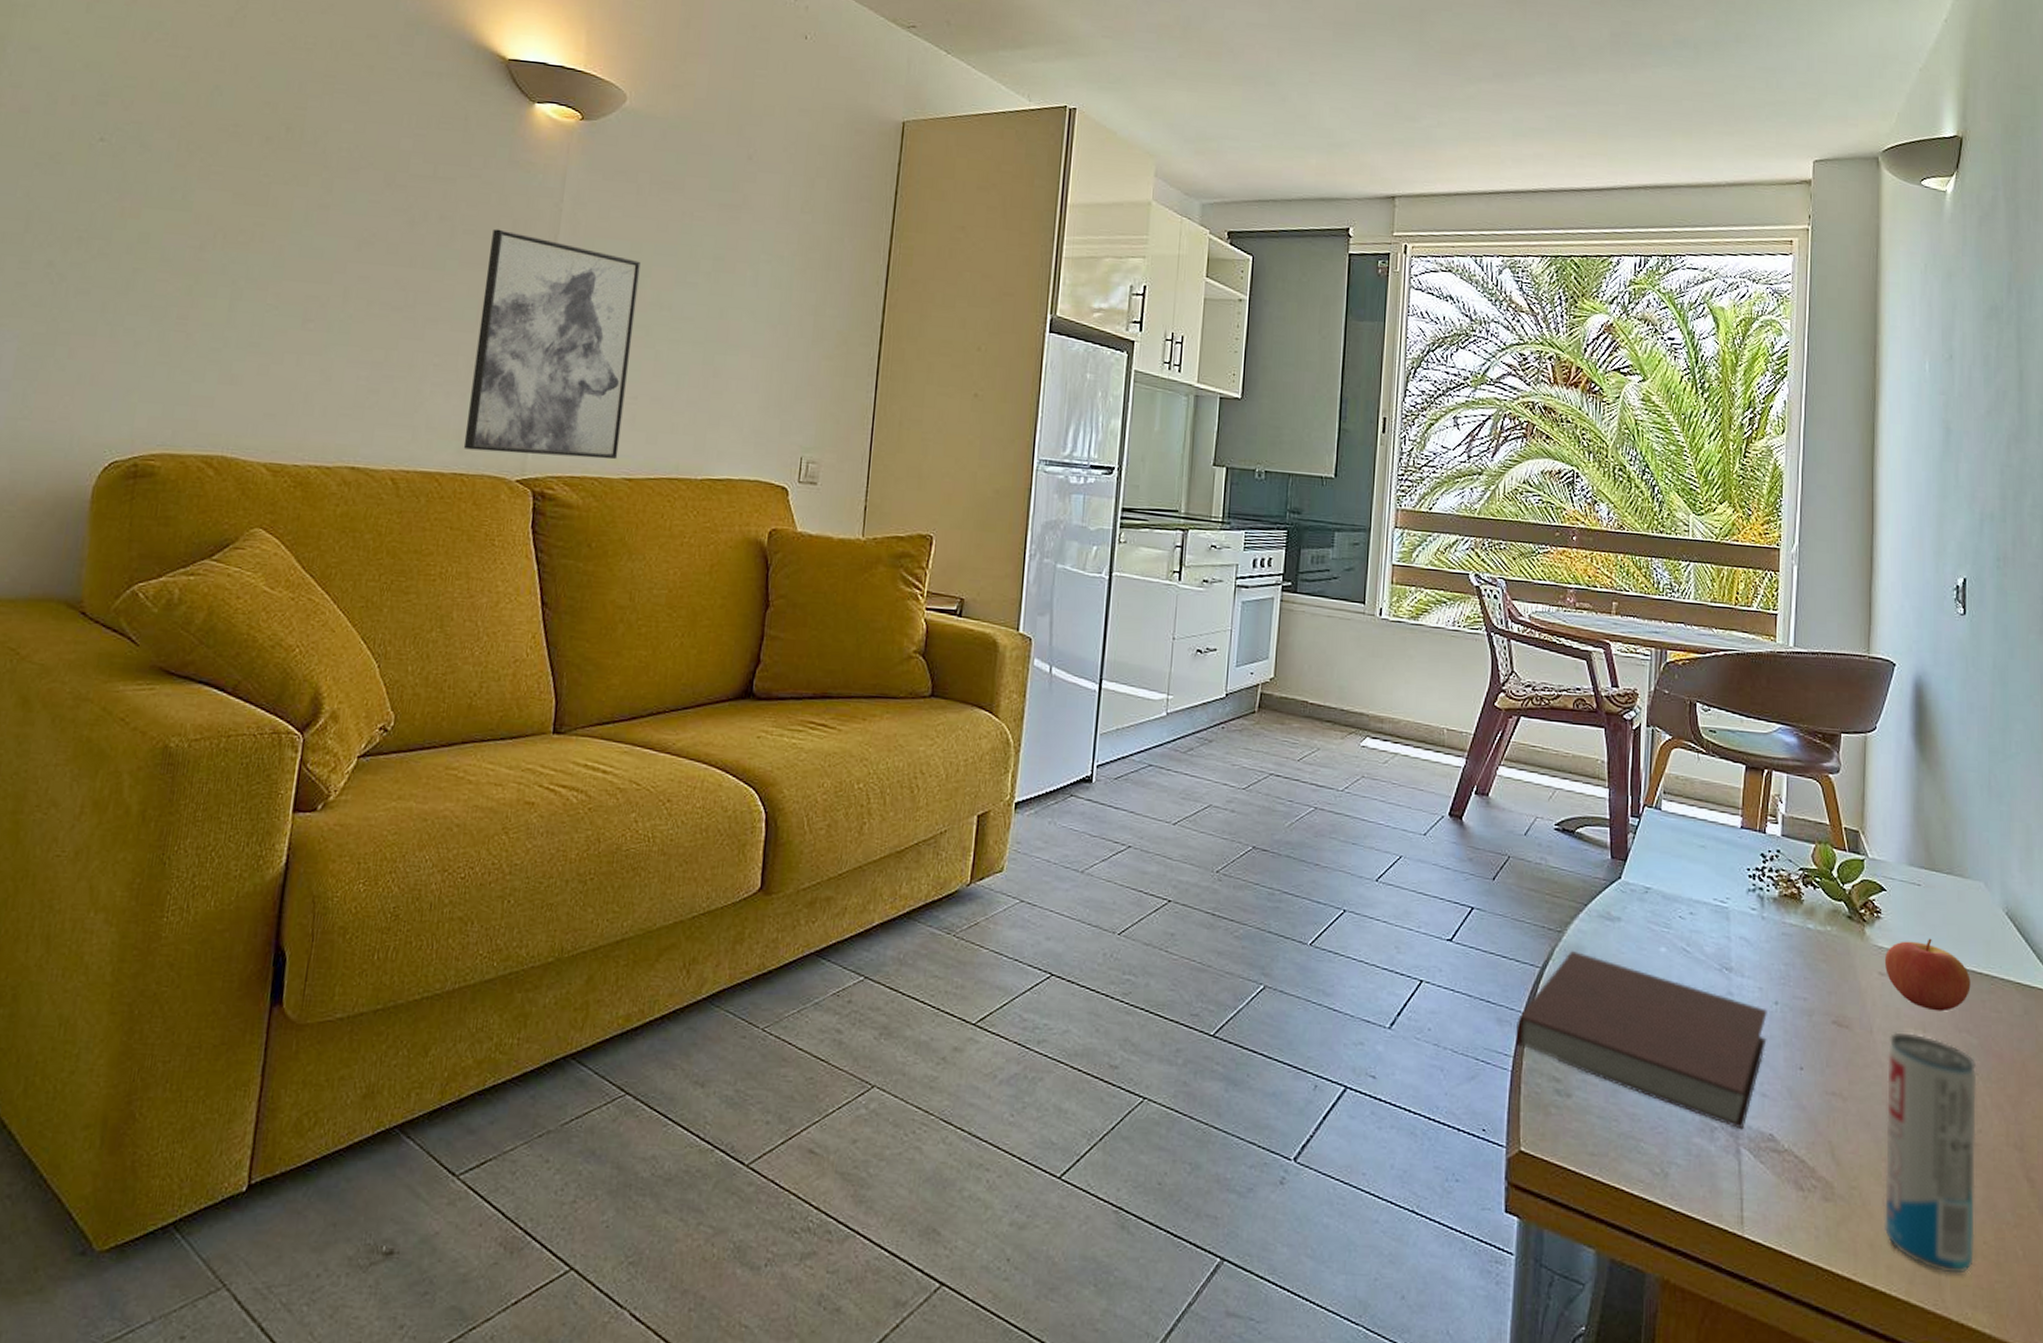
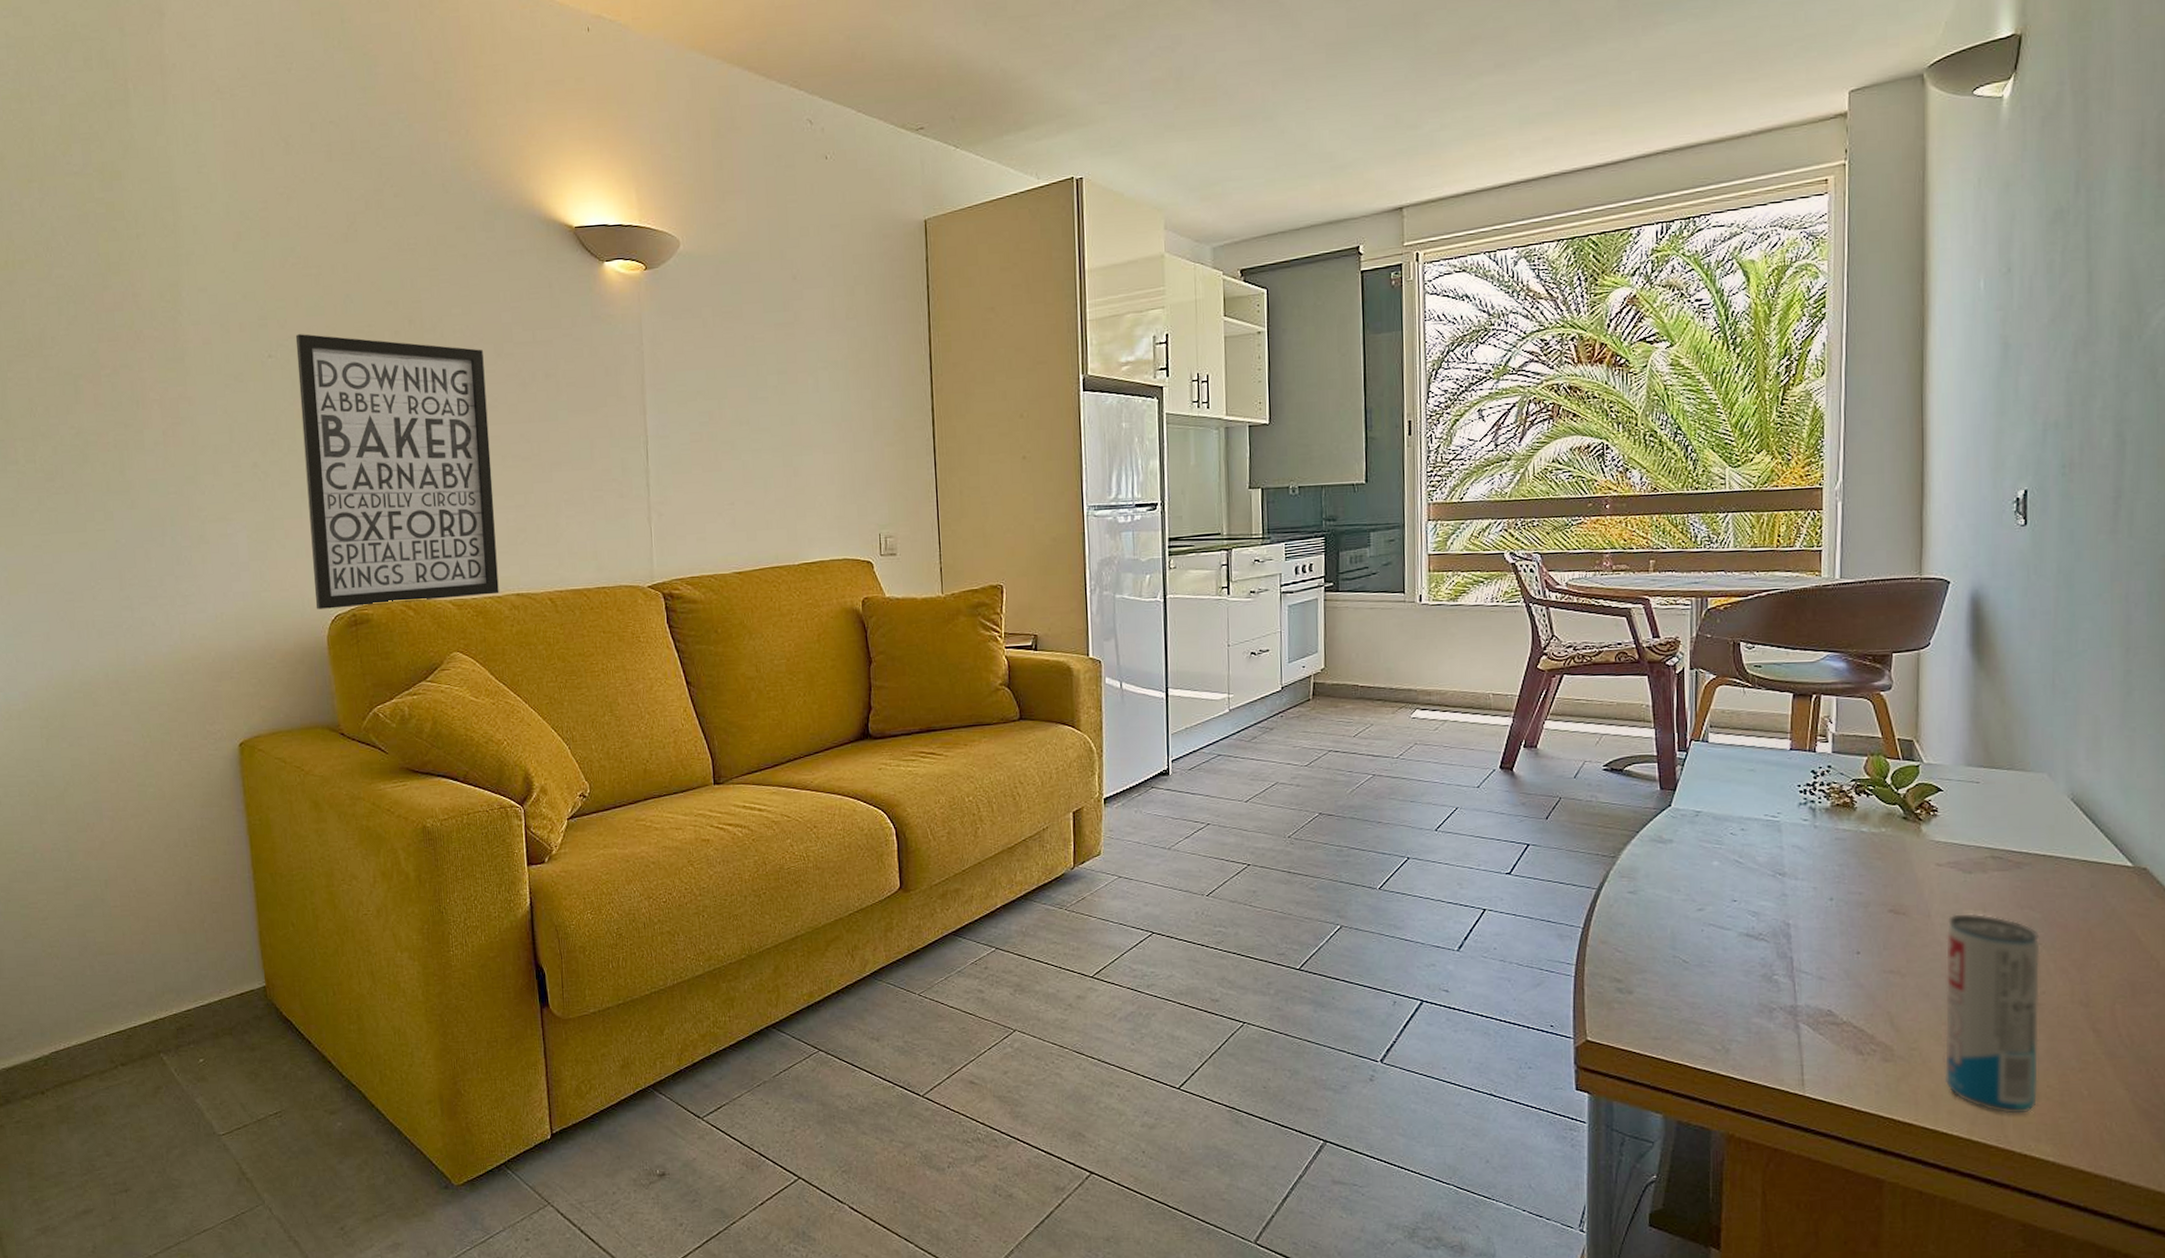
wall art: none [86,120,370,464] -> present [295,334,499,609]
wall art: present [463,229,641,460] -> none [590,377,726,567]
notebook: present [1514,951,1767,1130] -> none [1576,872,1823,1009]
apple: present [1884,938,1971,1012] -> none [1941,829,2033,893]

